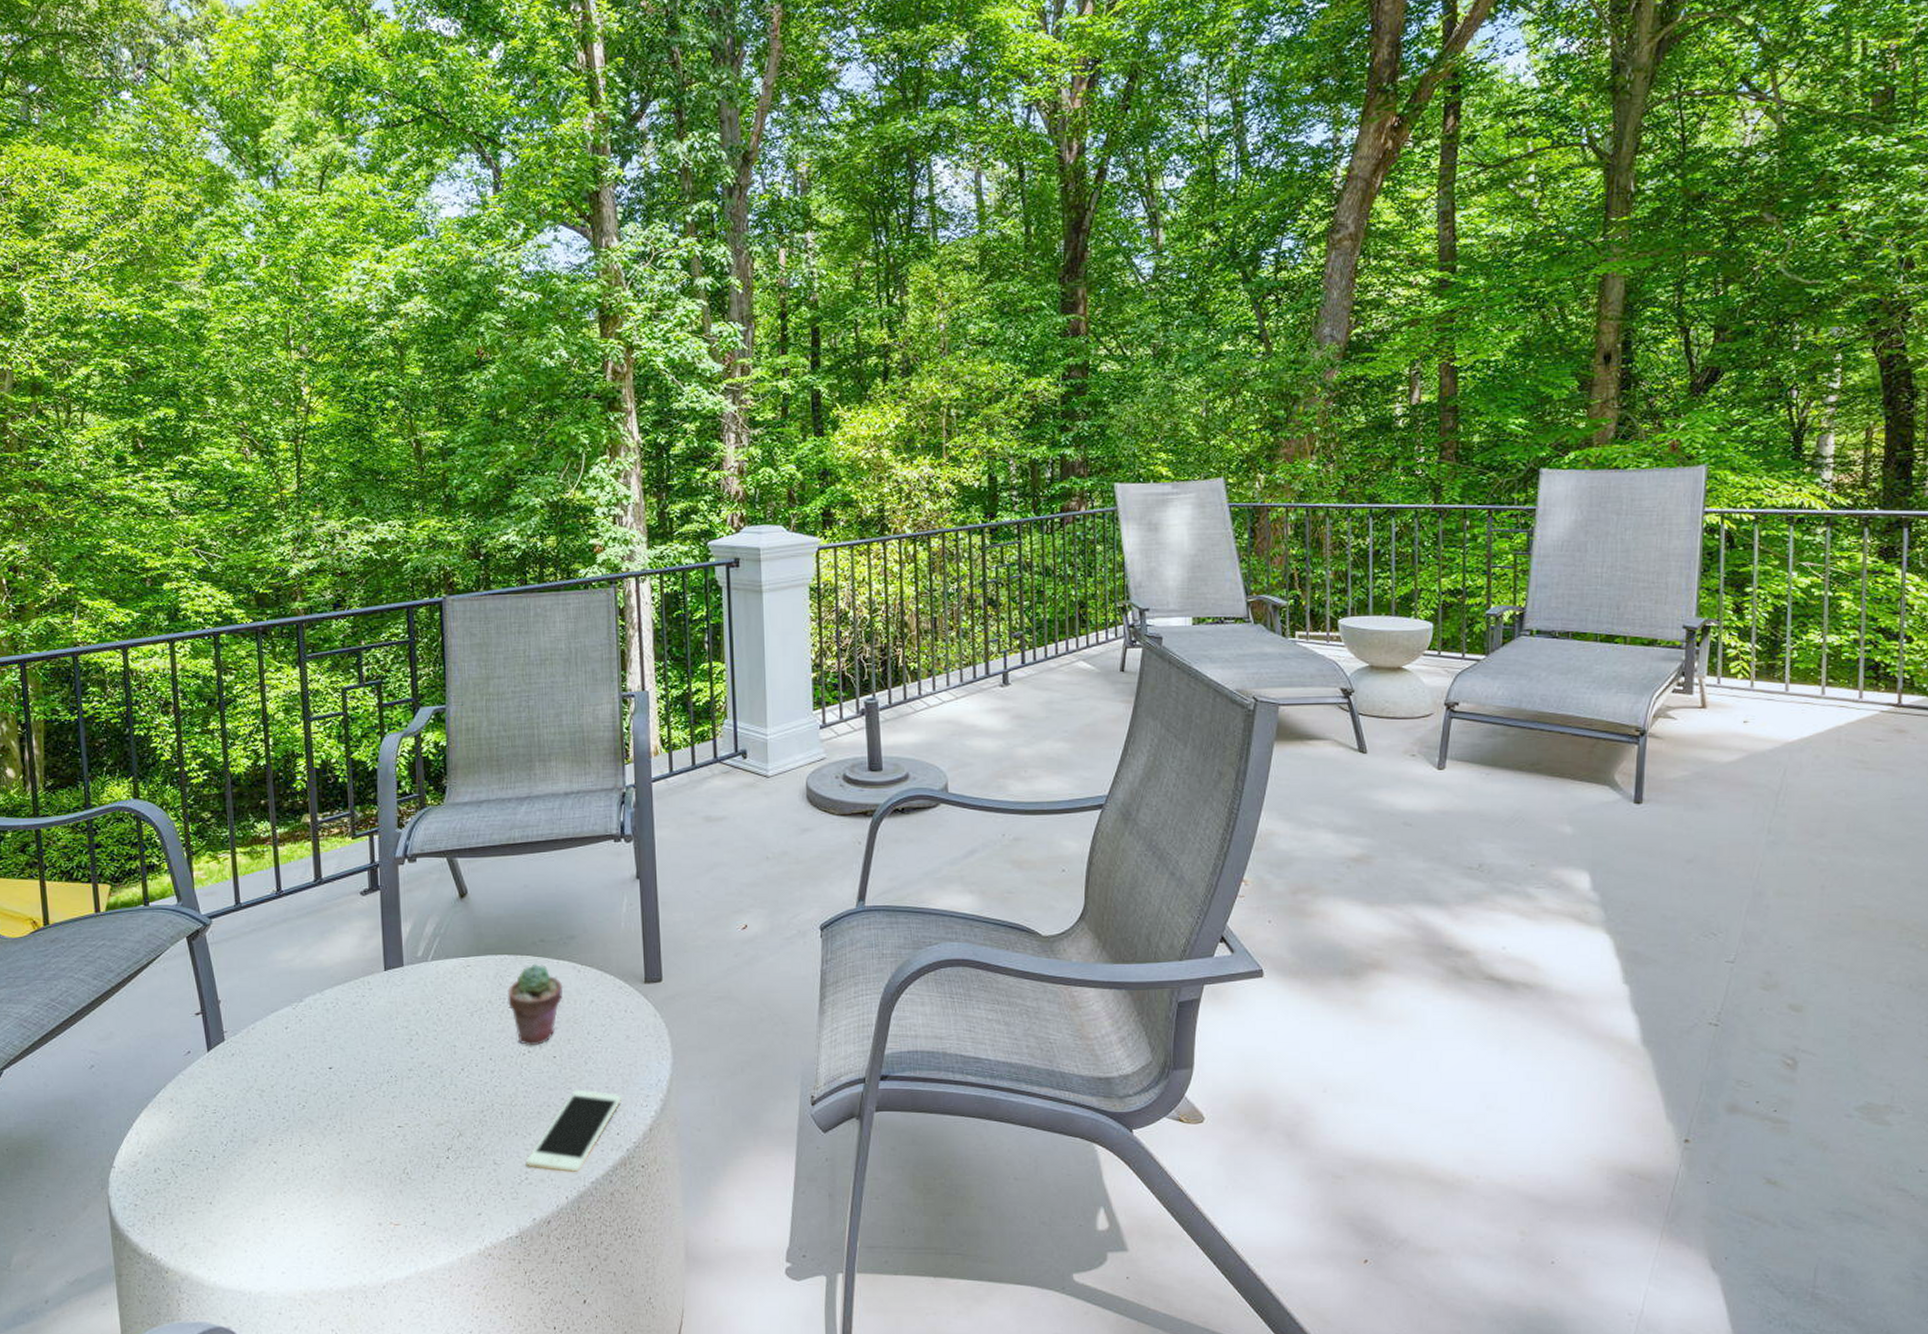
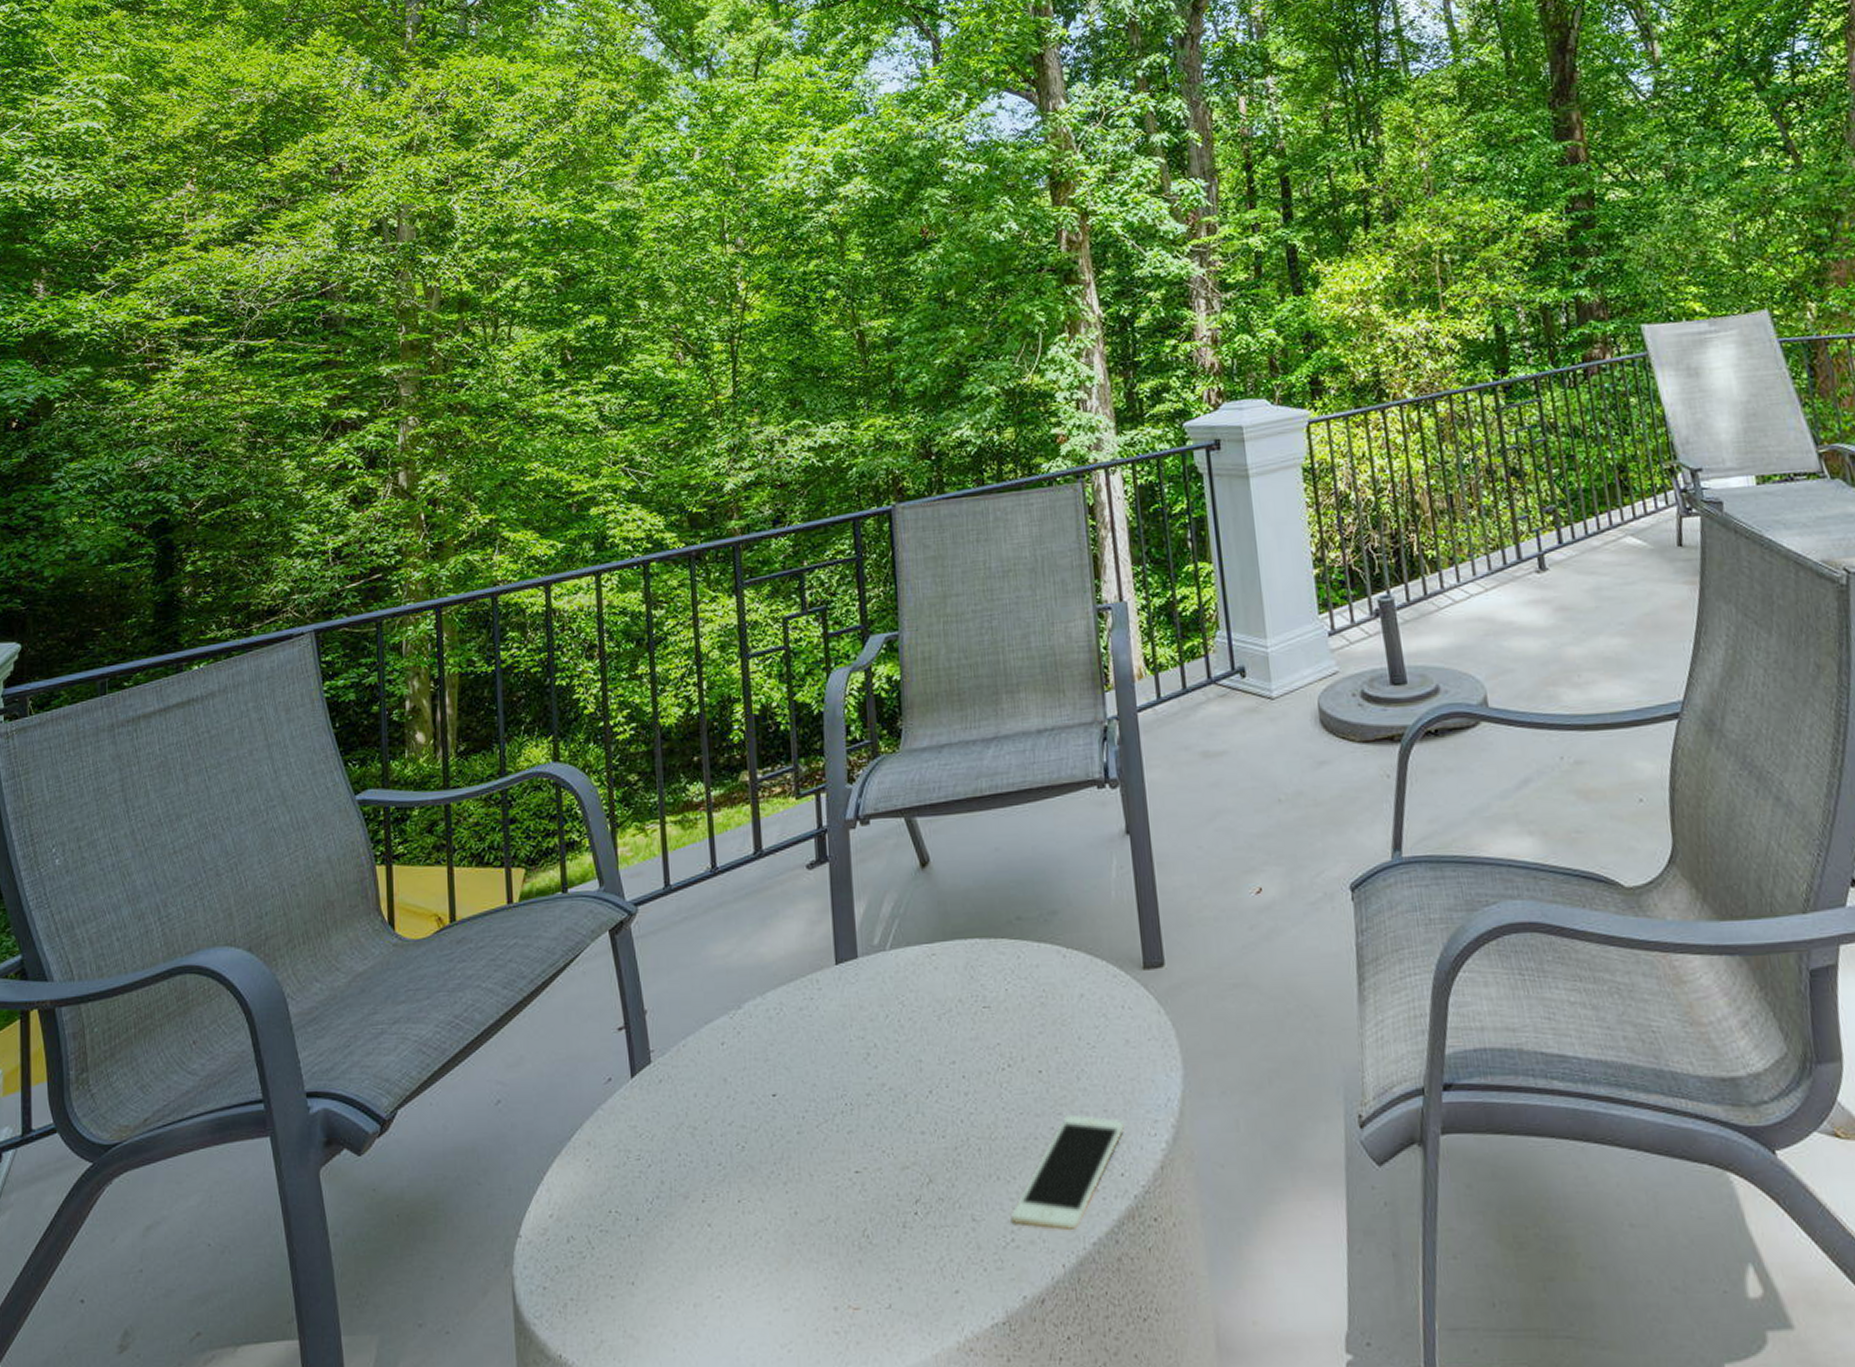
potted succulent: present [507,963,563,1046] -> none [980,948,1047,1058]

